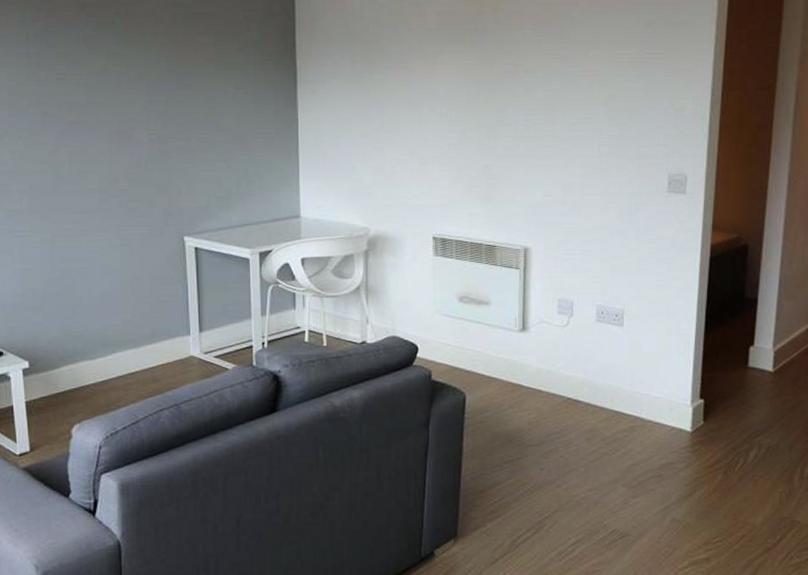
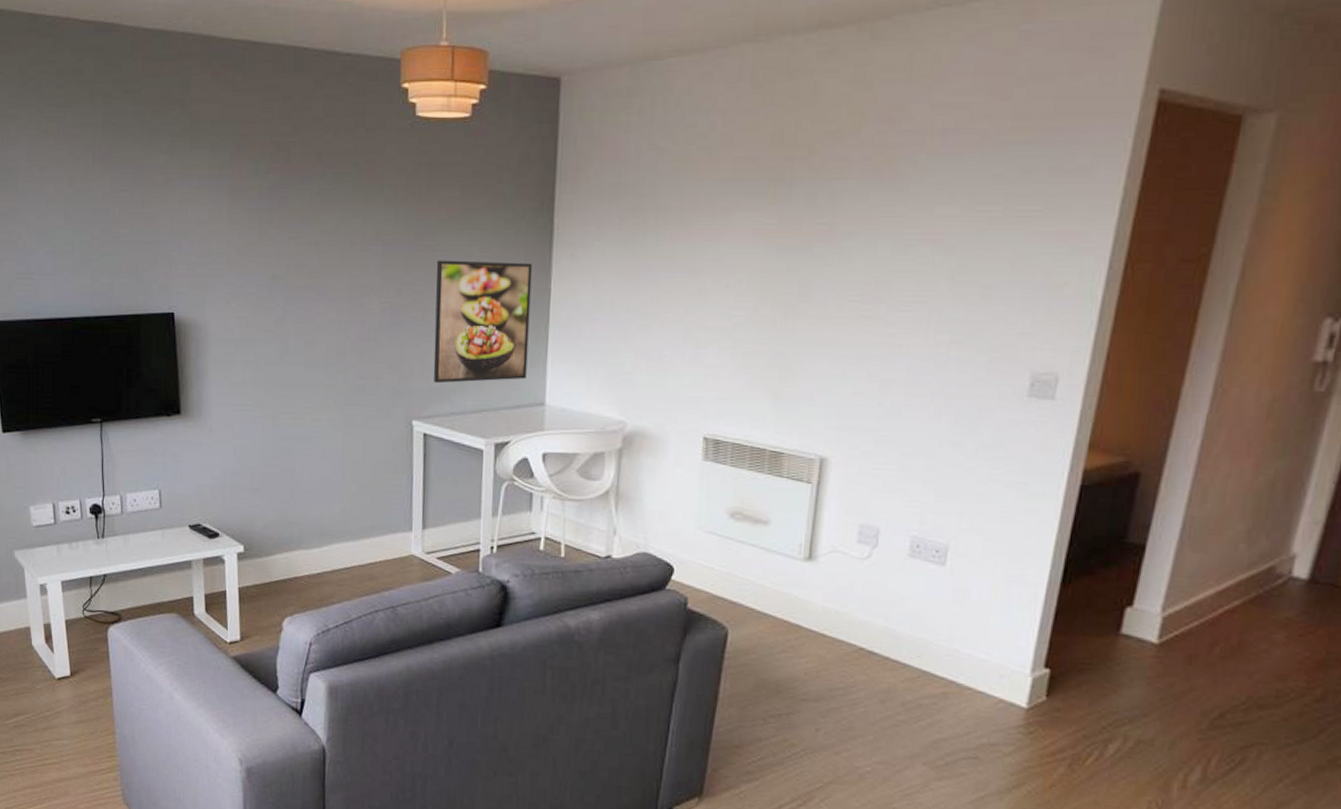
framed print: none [197,96,283,203] -> present [433,260,533,384]

